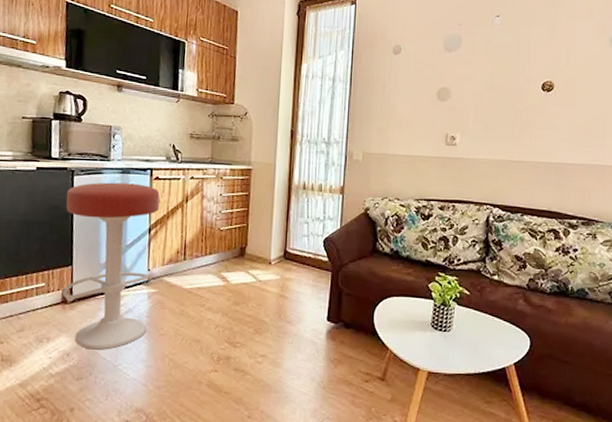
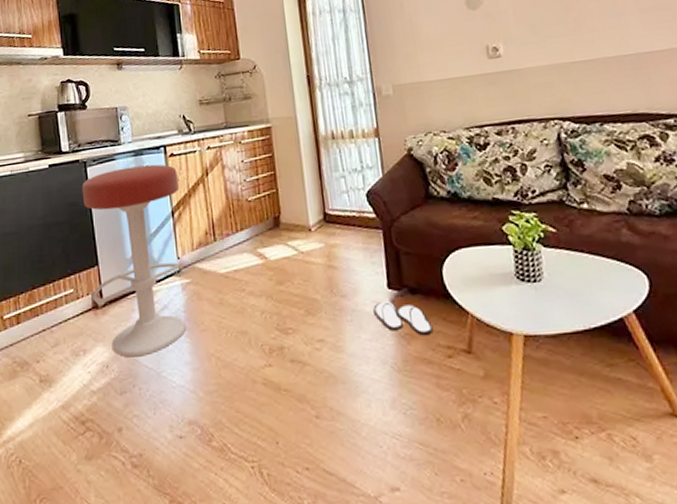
slippers: none [312,331,358,361] -> present [373,301,433,335]

